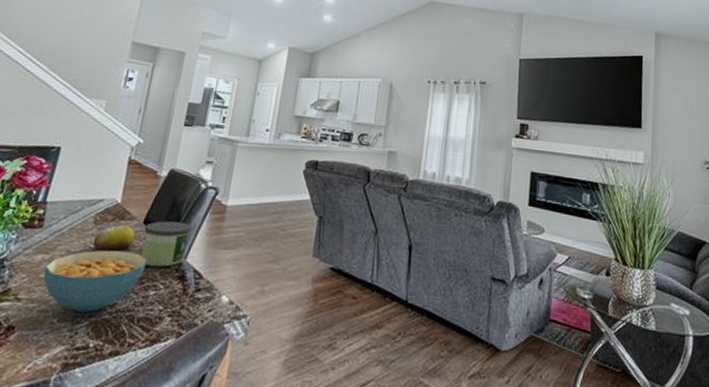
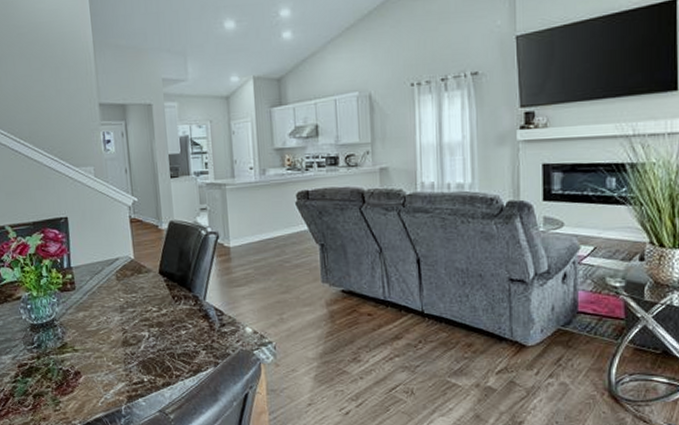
cereal bowl: present [43,250,147,313] -> none [88,299,172,355]
fruit: present [92,225,135,252] -> none [120,278,156,303]
candle: present [141,221,192,268] -> none [161,269,204,311]

